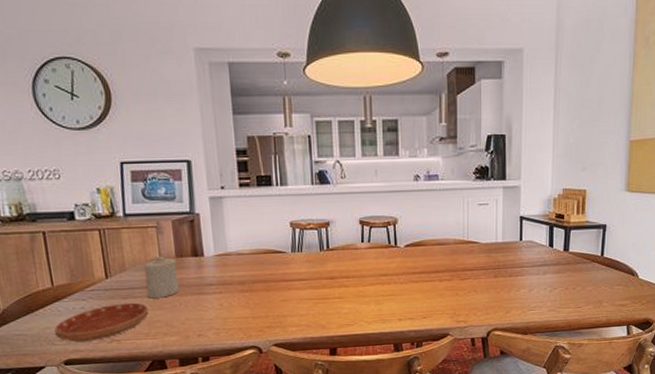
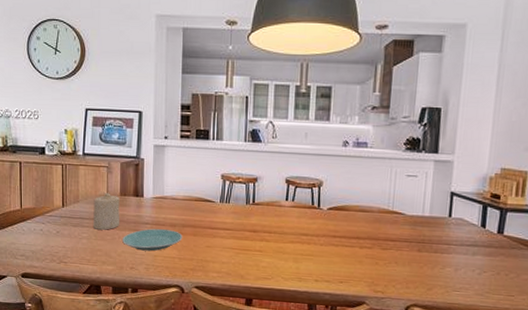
saucer: present [54,302,148,342] -> none [18,230,92,260]
plate: none [184,288,254,315] -> present [122,228,183,251]

